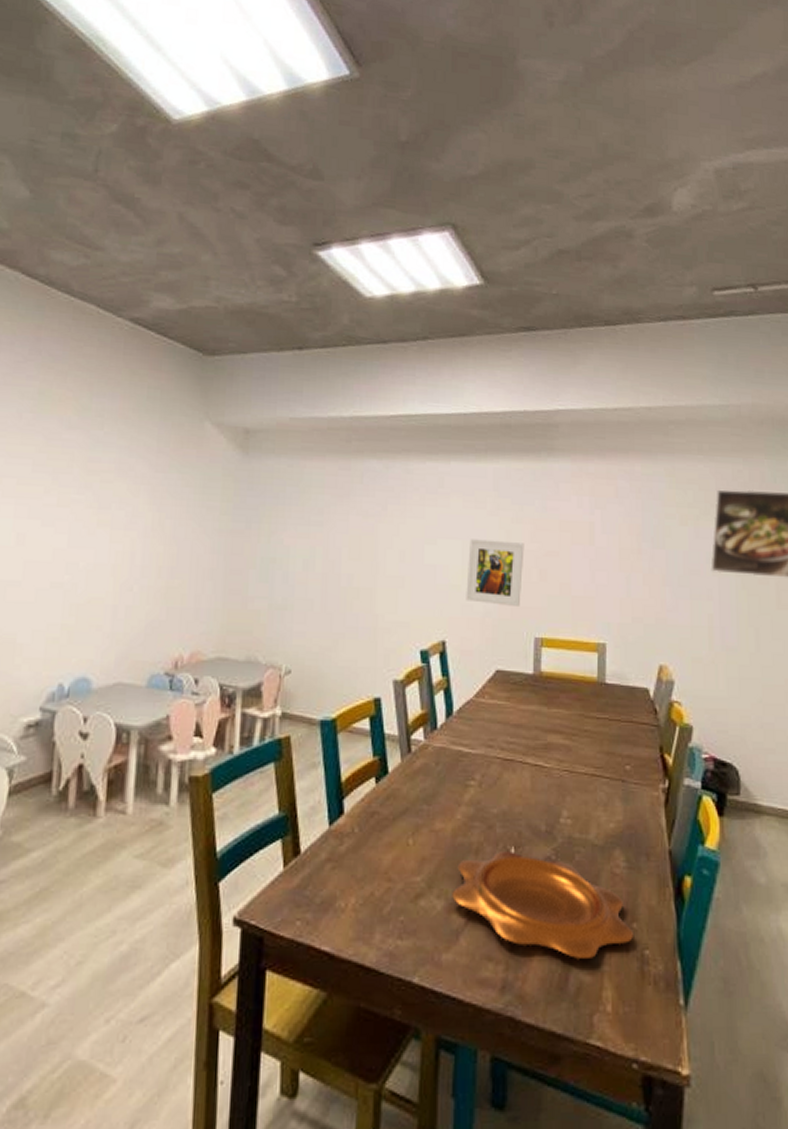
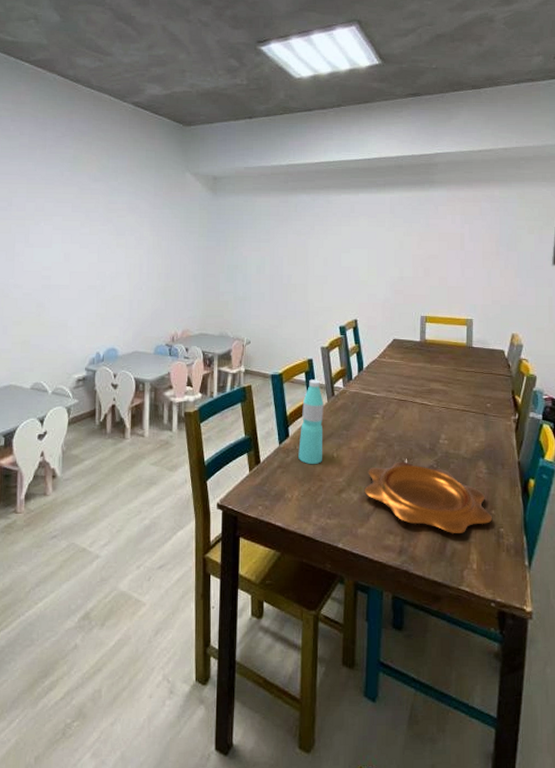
water bottle: none [357,728,396,857] -> present [298,379,324,465]
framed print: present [466,539,525,606] -> none [371,248,413,294]

